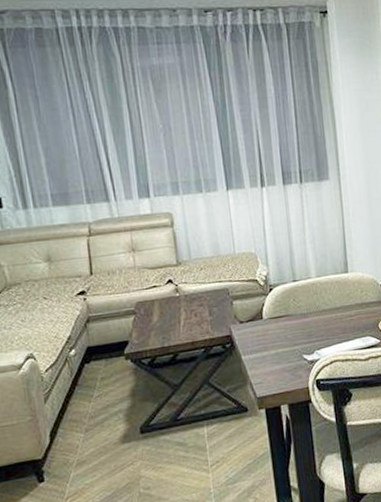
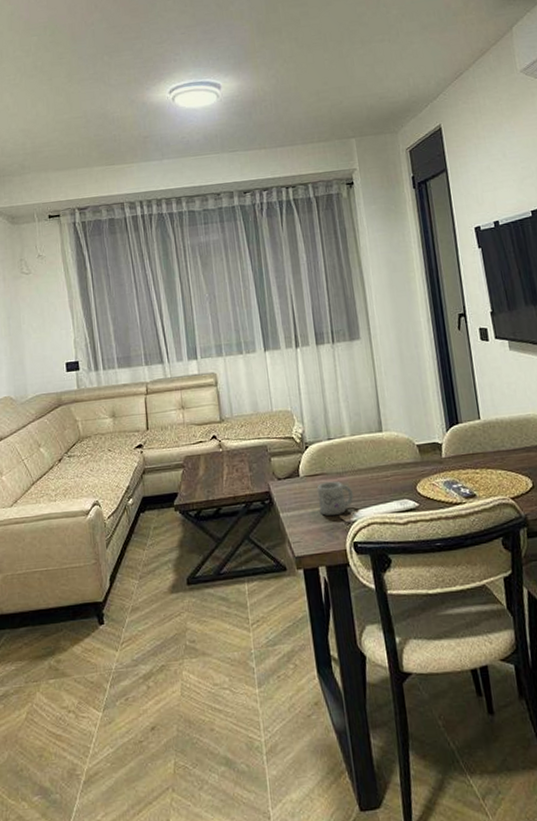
mug: none [280,322,318,356] -> present [316,481,354,516]

